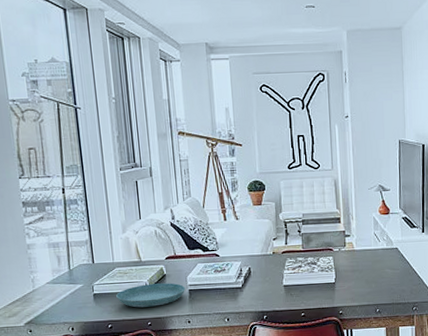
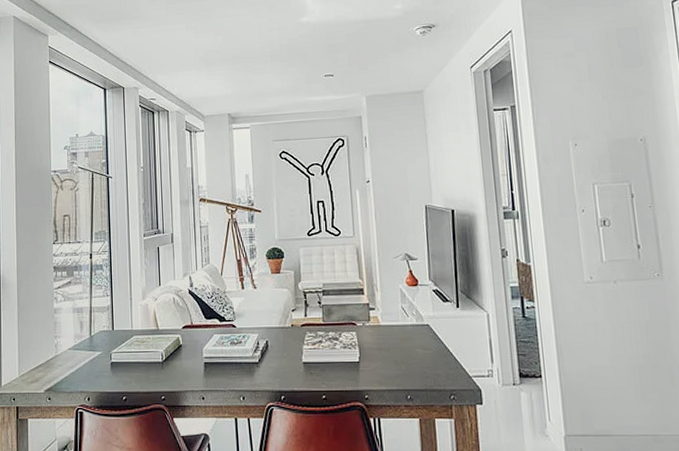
saucer: present [116,283,185,308] -> none [132,354,201,380]

